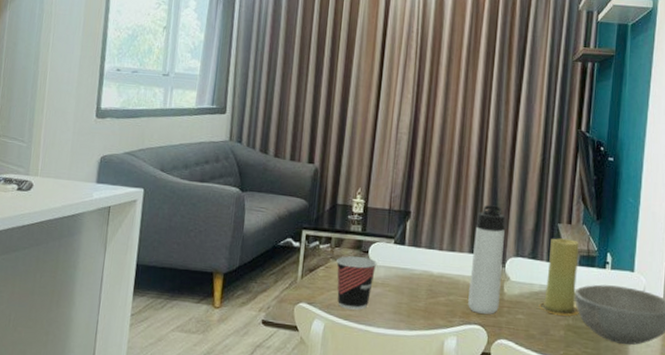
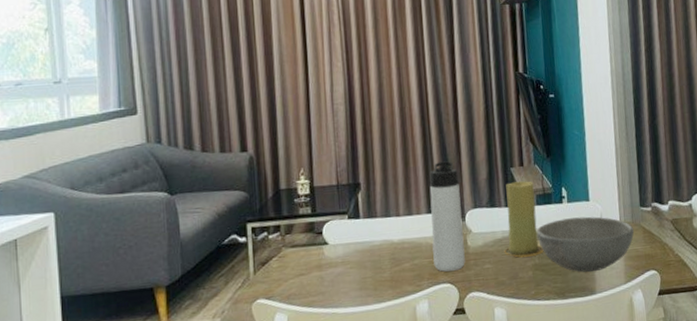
cup: present [336,256,377,310] -> none [289,238,334,296]

